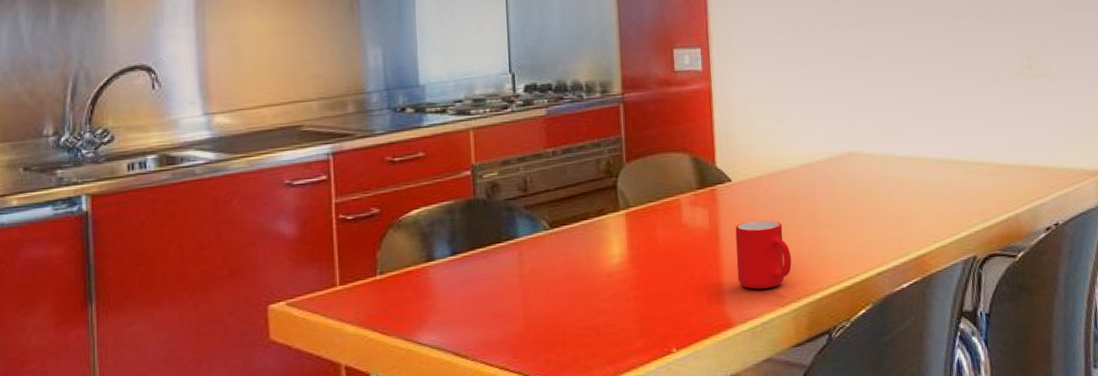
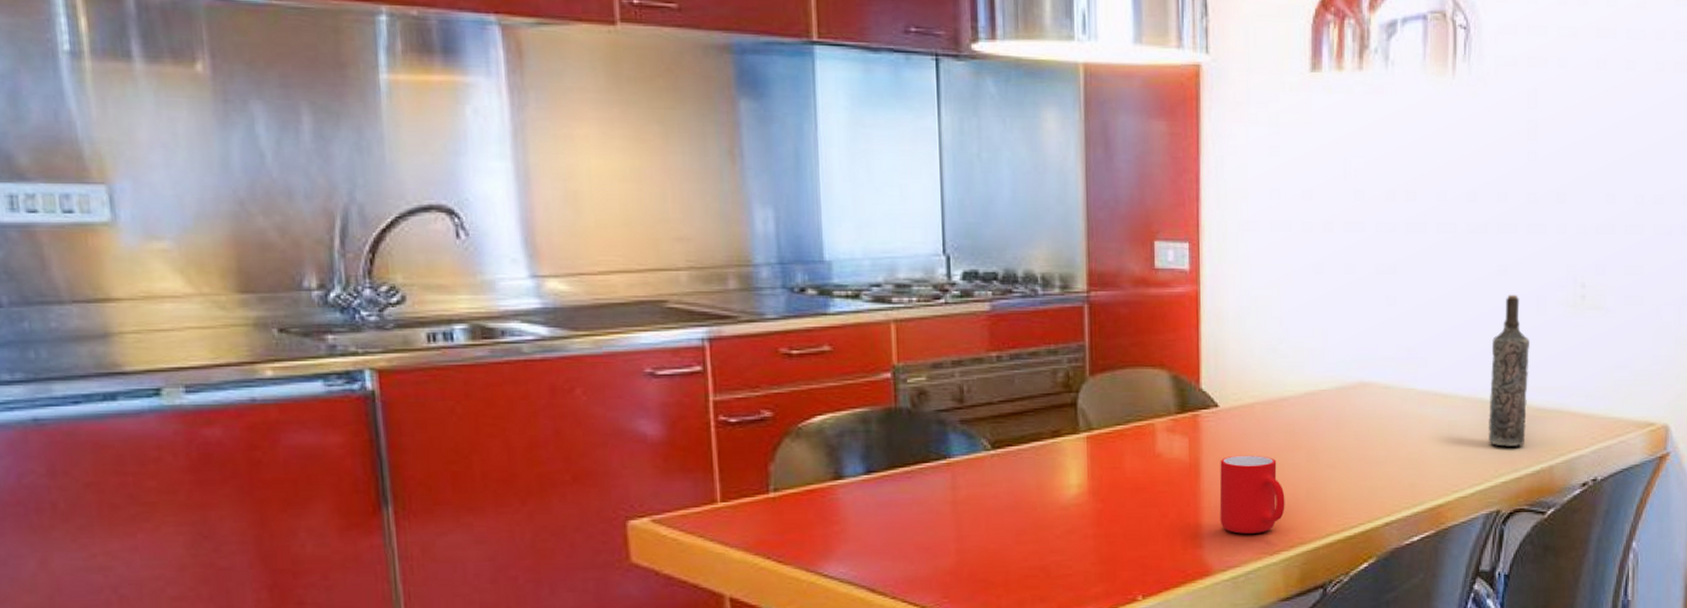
bottle: none [956,69,992,200] -> present [1487,294,1529,447]

